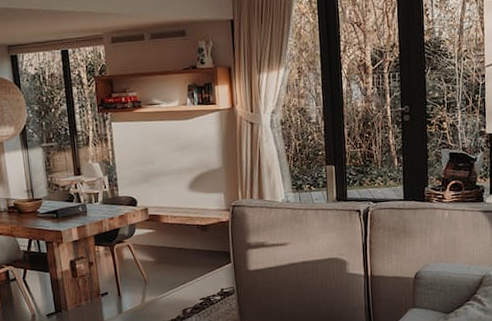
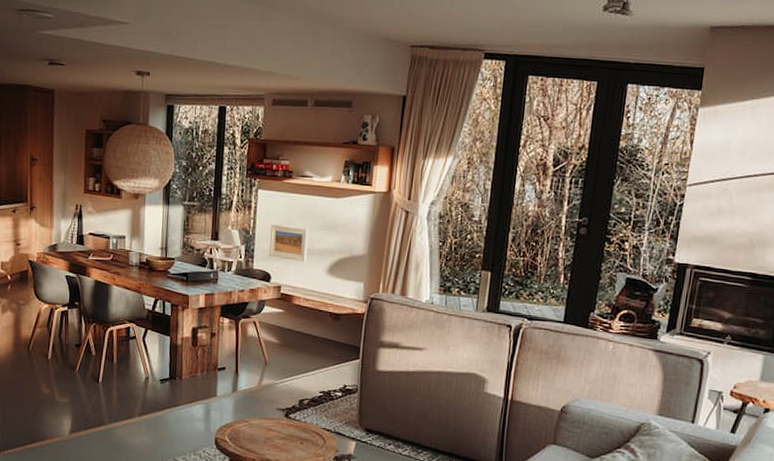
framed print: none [129,151,168,183] -> present [269,224,309,262]

